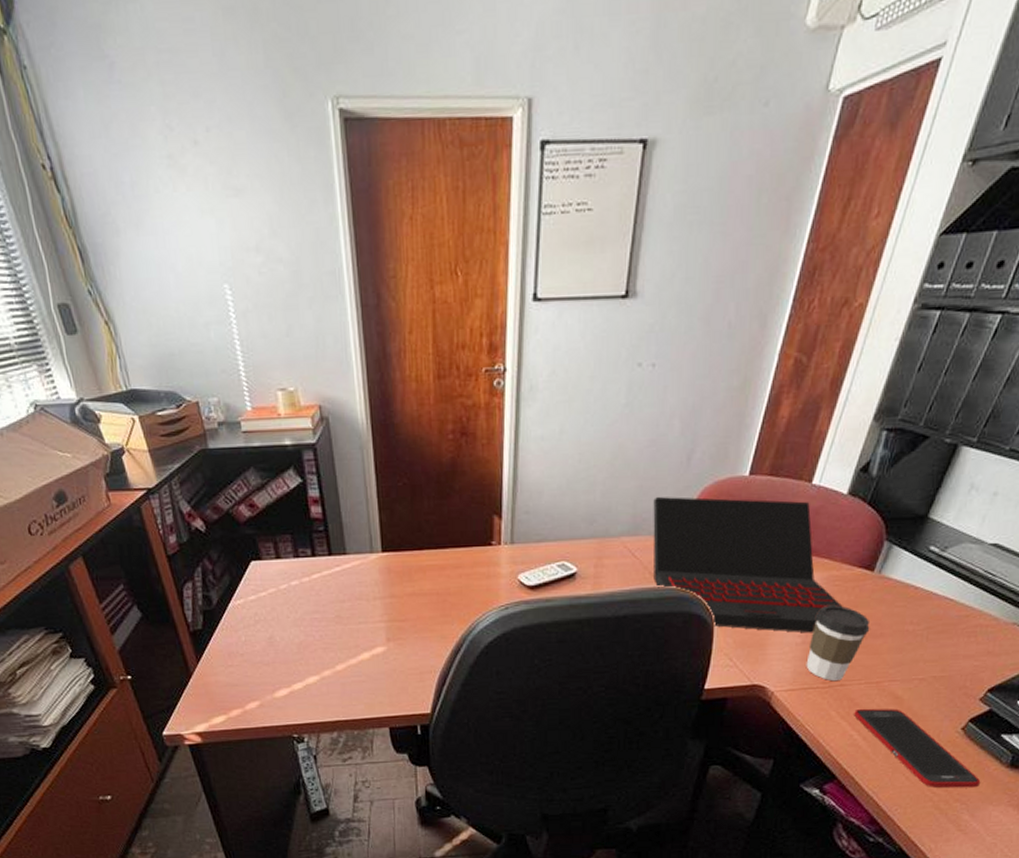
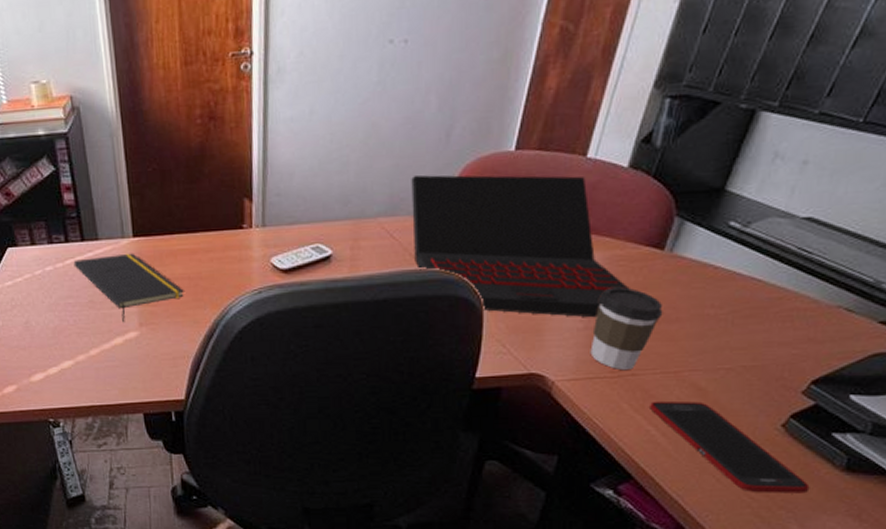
notepad: none [320,568,432,638] -> present [73,253,184,323]

